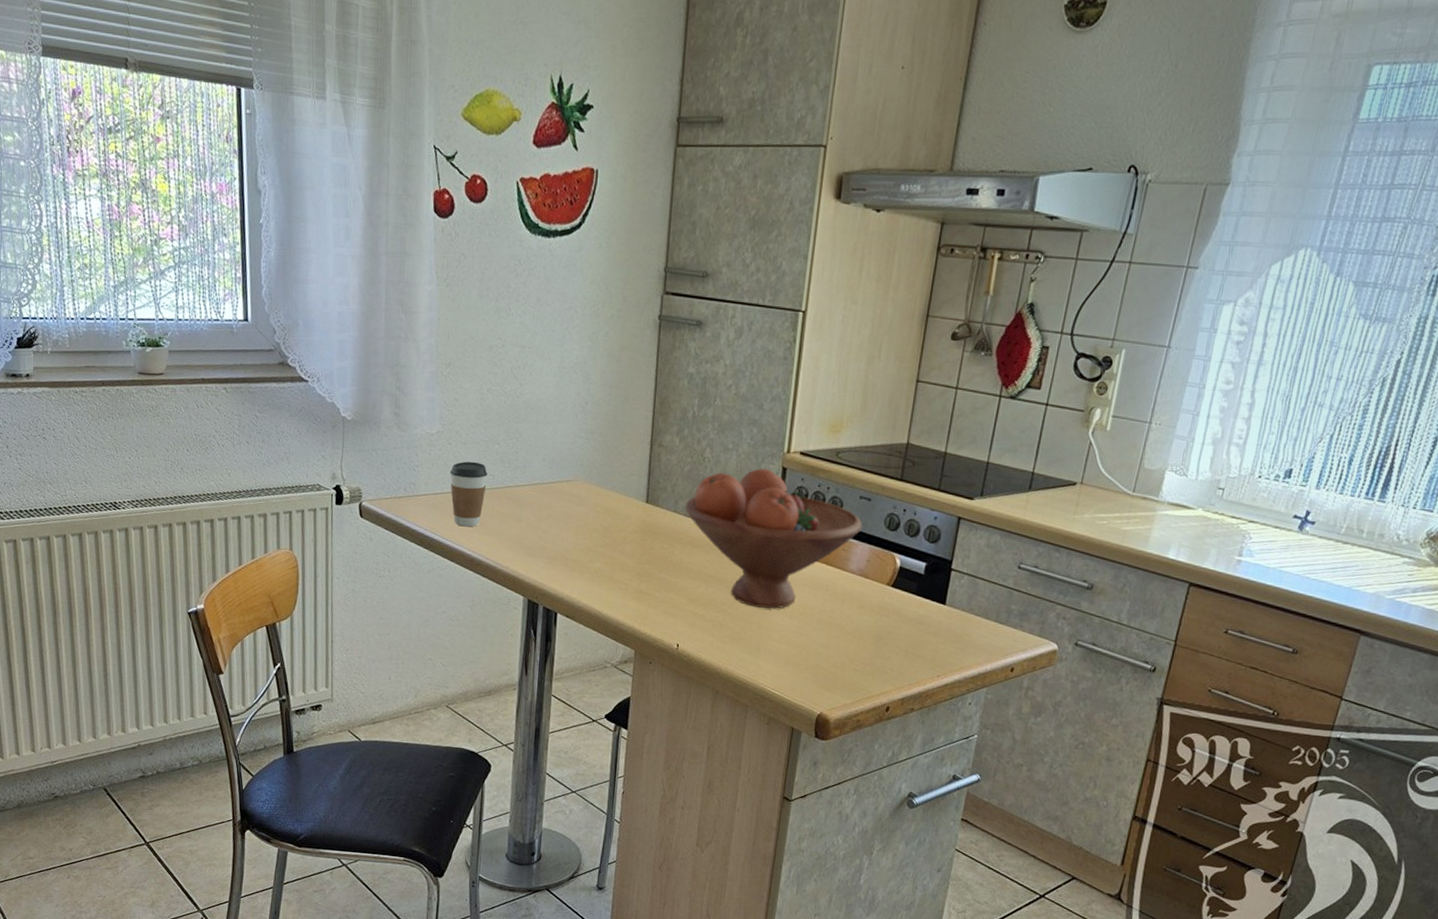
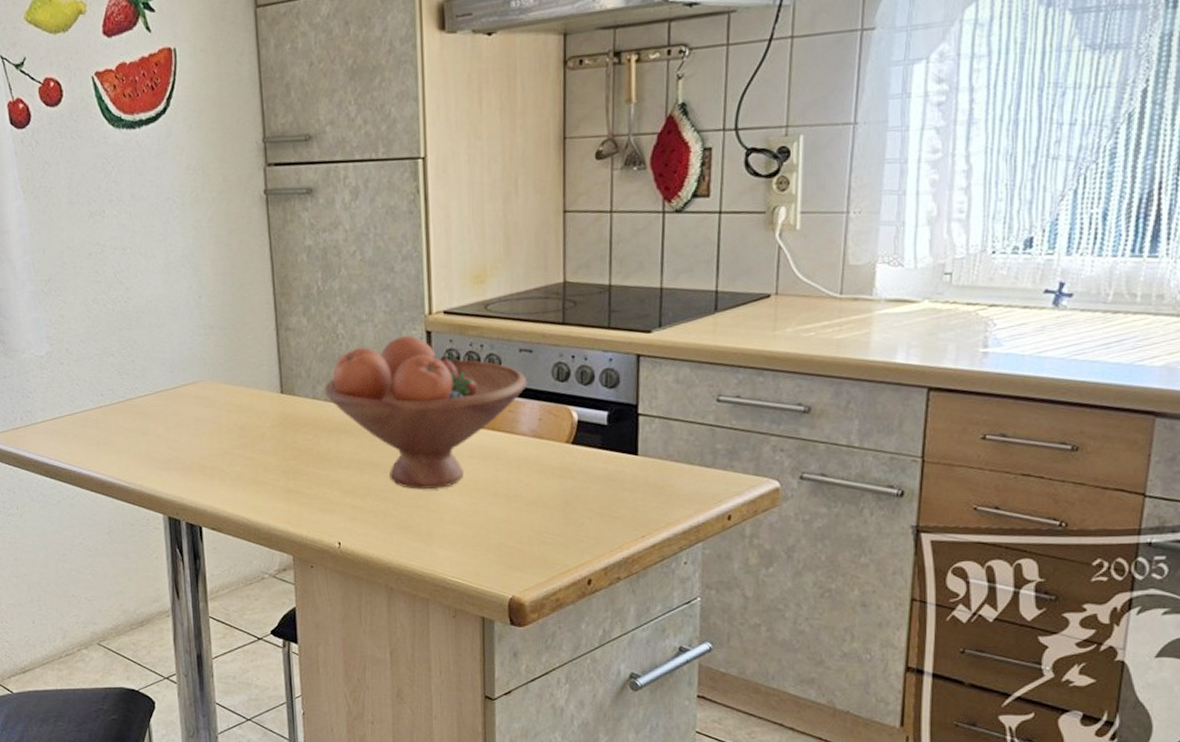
coffee cup: present [450,461,488,527] -> none [65,378,106,449]

